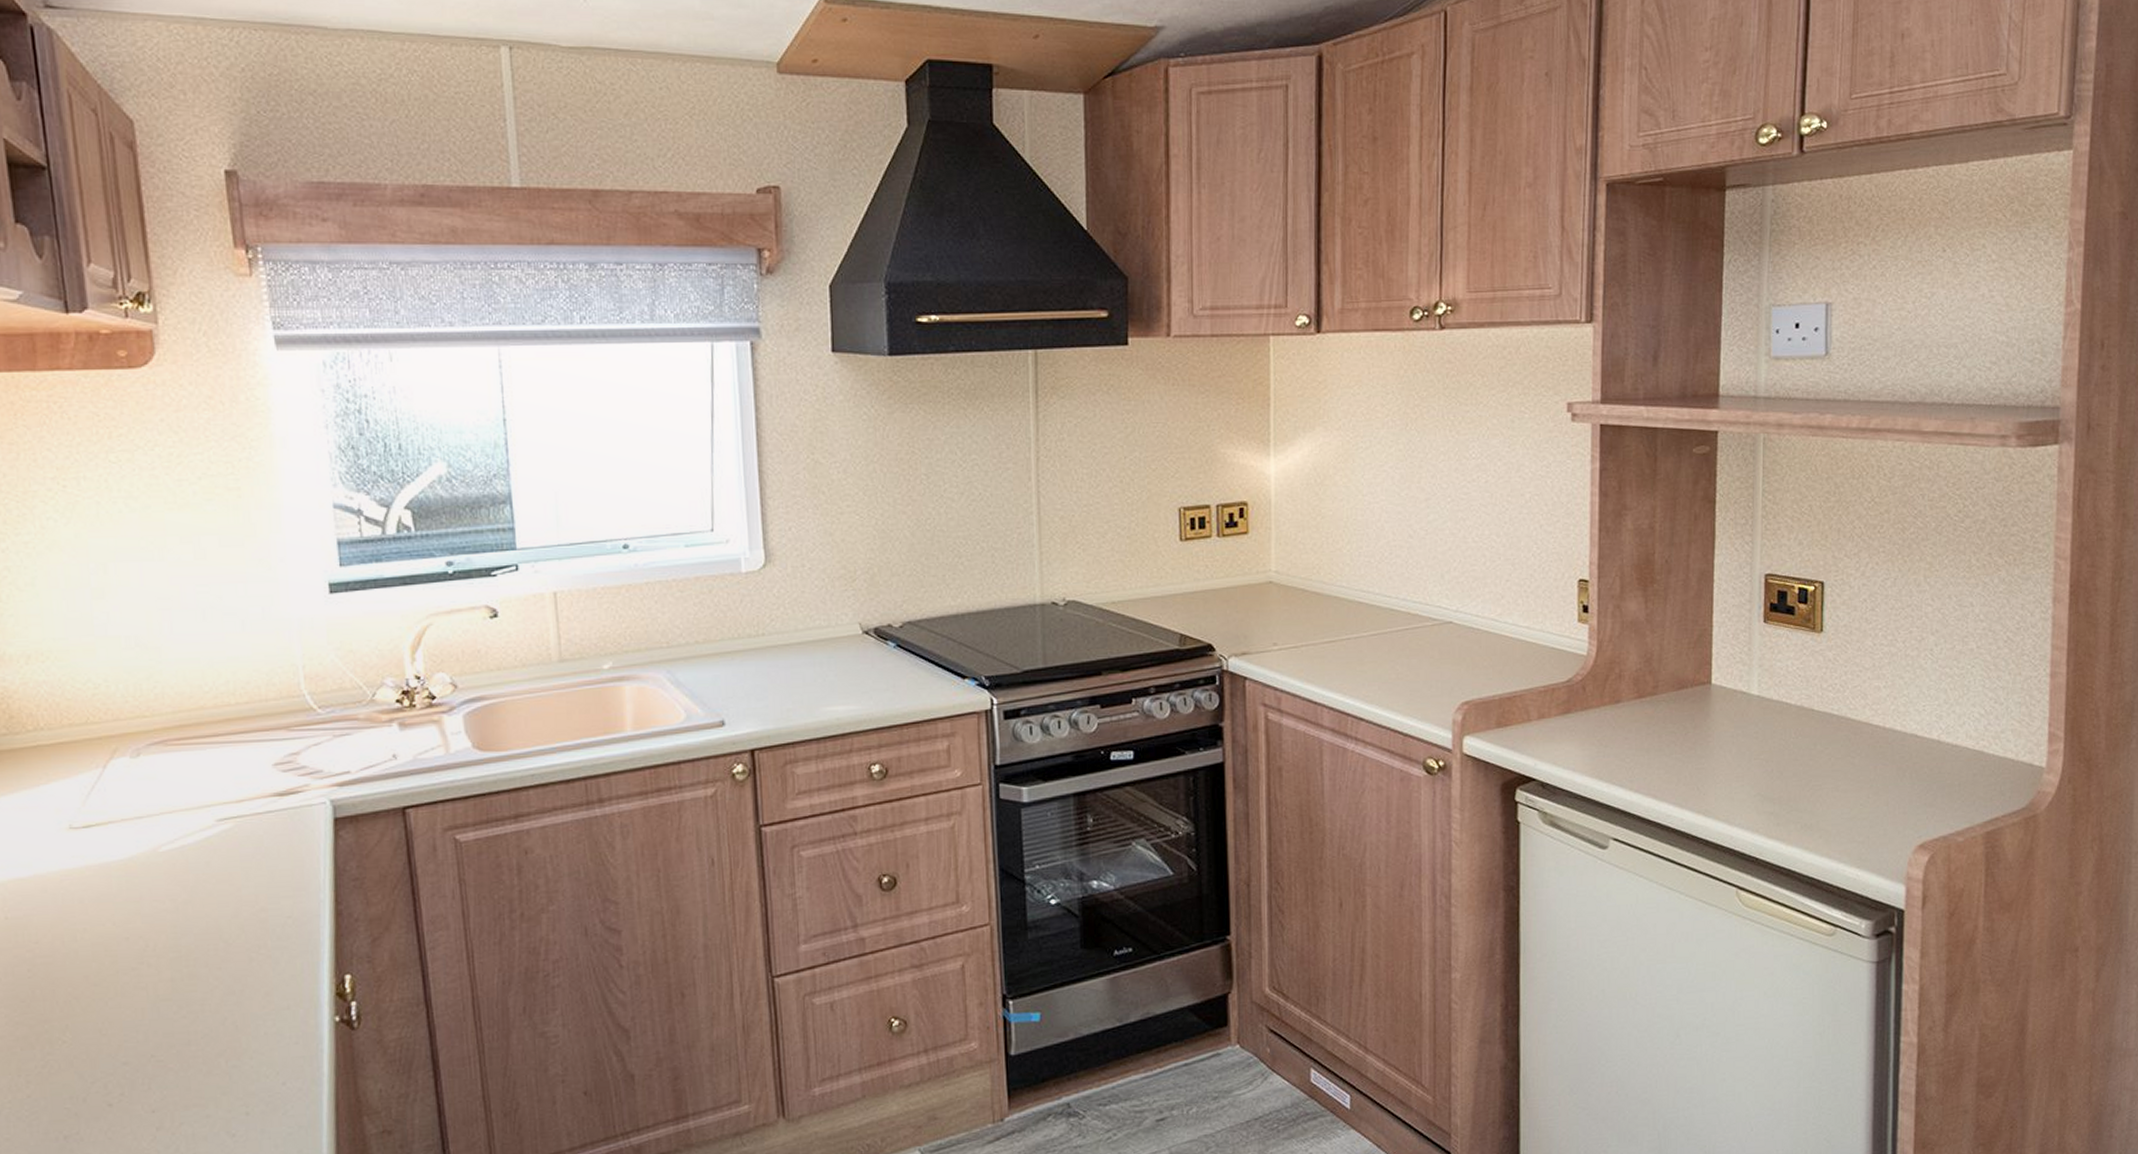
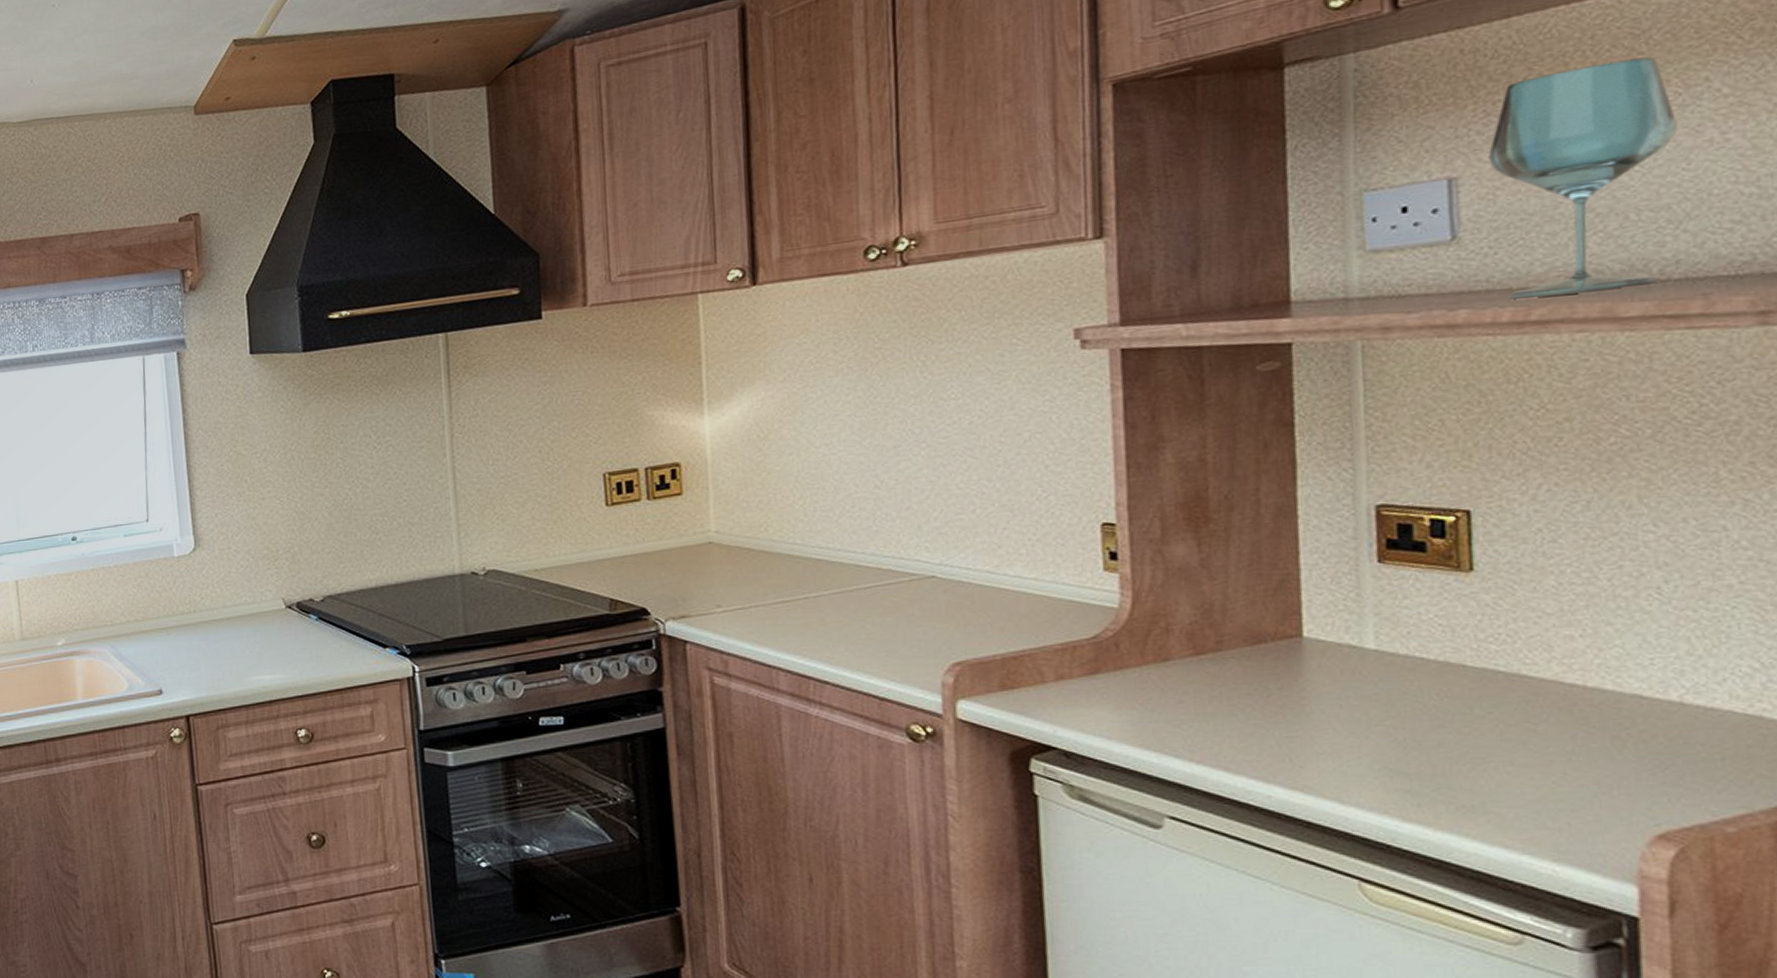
wine glass: none [1852,222,1965,409] -> present [1488,56,1678,300]

